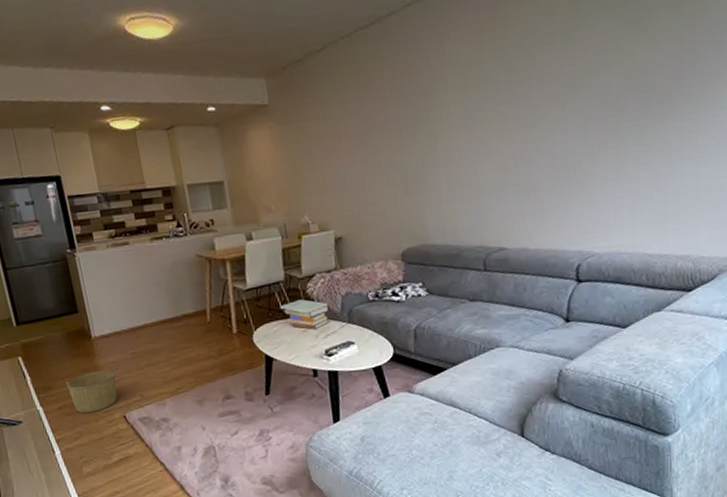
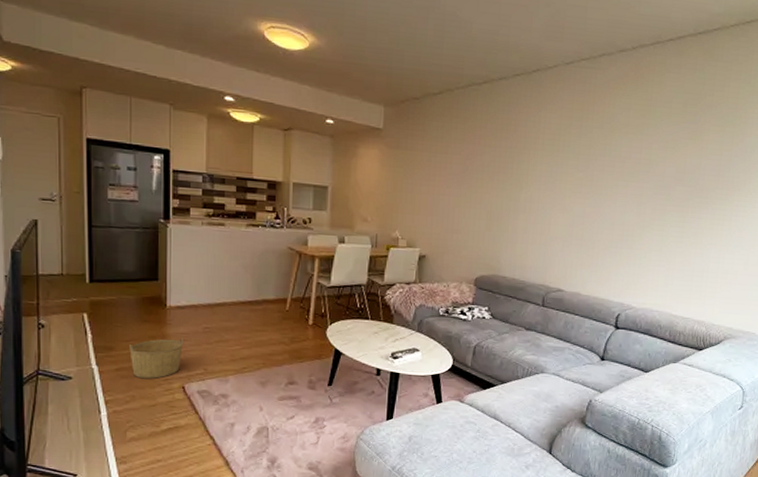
books: present [280,299,329,330] -> none [358,304,403,333]

